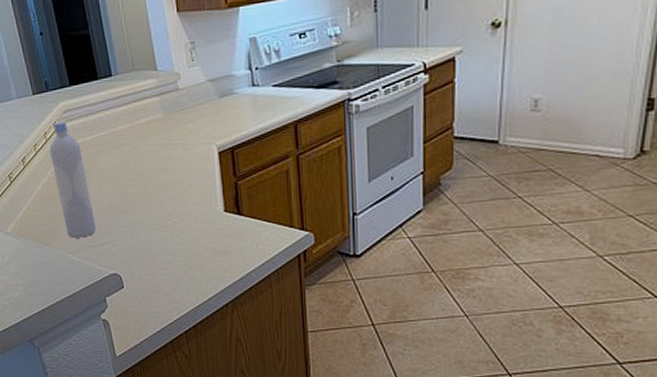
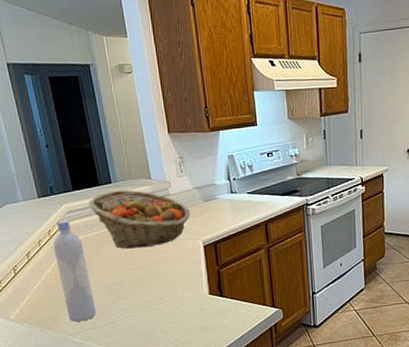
fruit basket: none [86,84,204,155] -> present [88,190,191,249]

